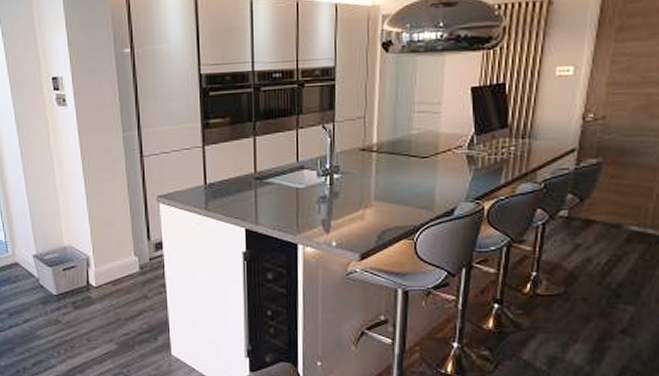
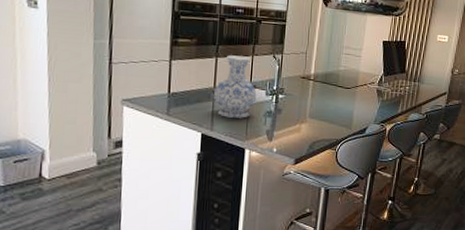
vase: none [254,131,307,208] -> present [213,55,257,118]

